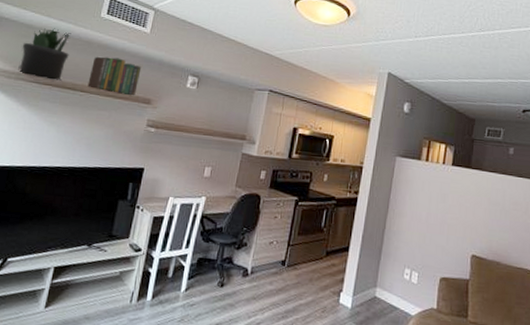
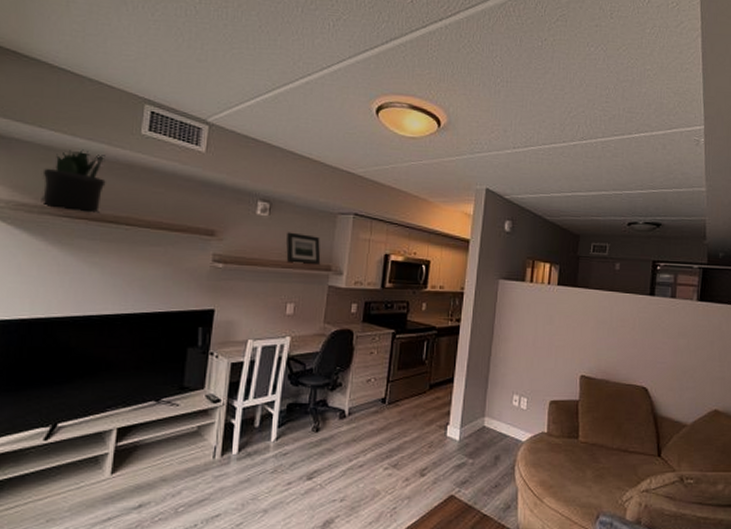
books: present [87,57,142,96] -> none [134,182,200,228]
picture frame: none [208,104,238,135] -> present [286,232,321,266]

